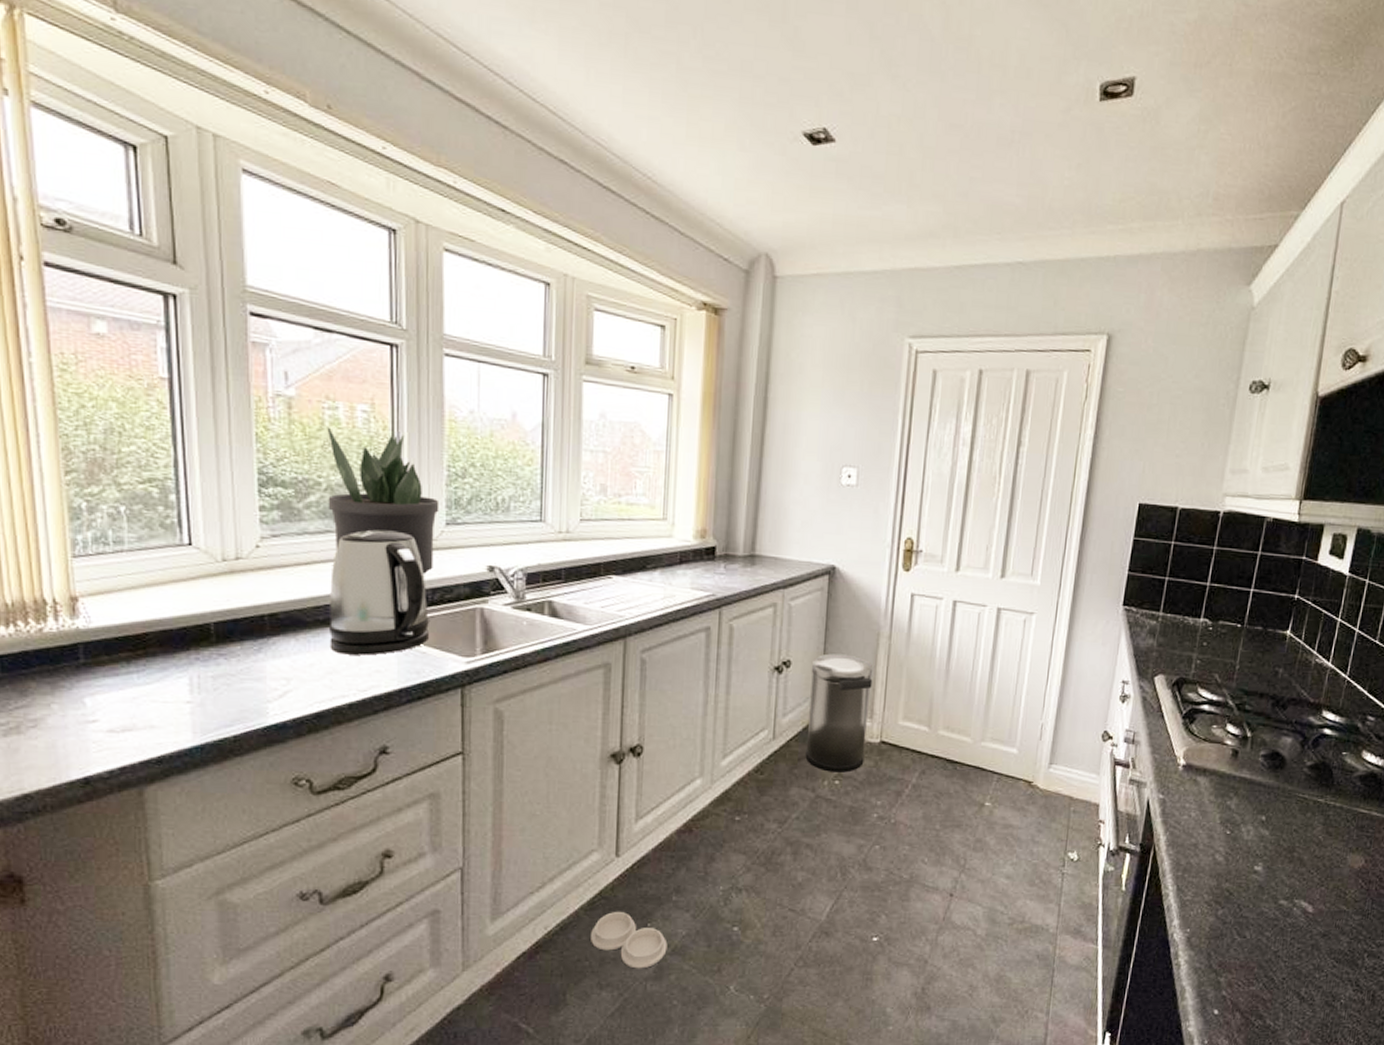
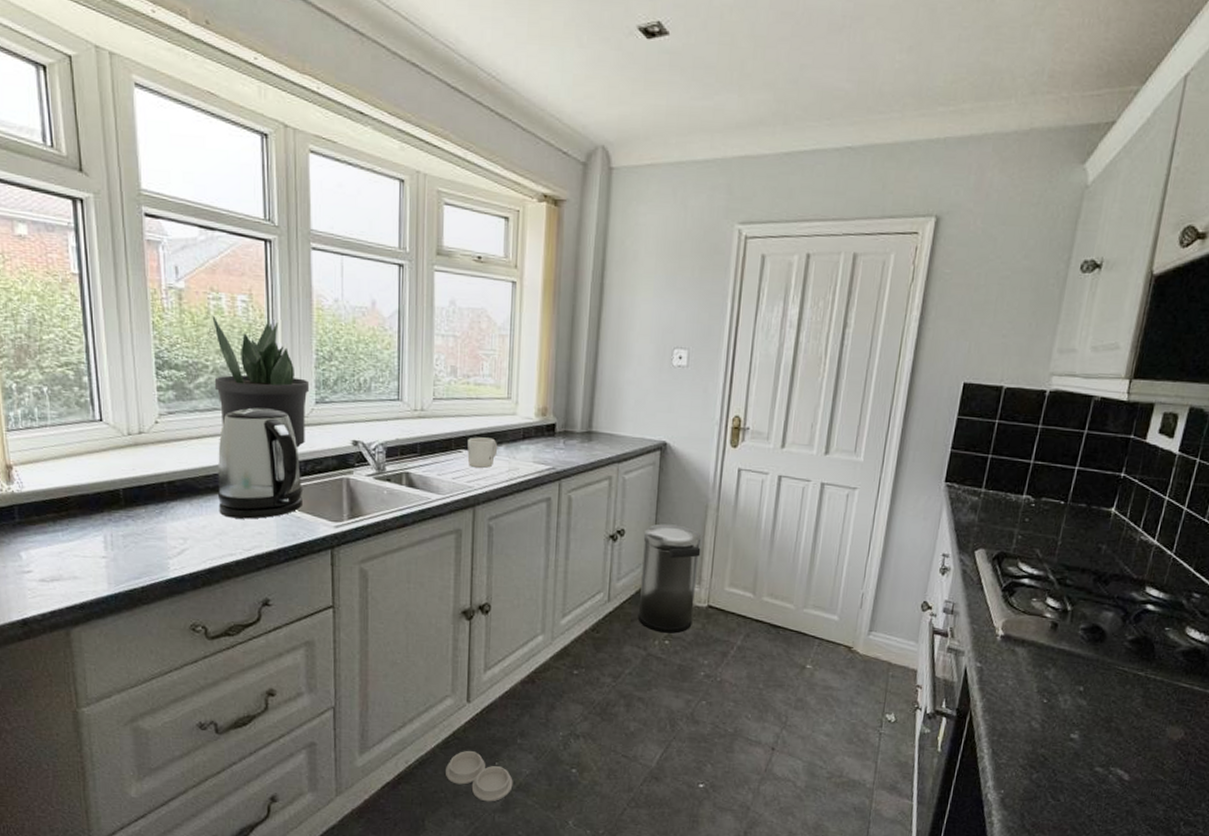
mug: none [618,561,652,595] -> present [467,437,498,468]

